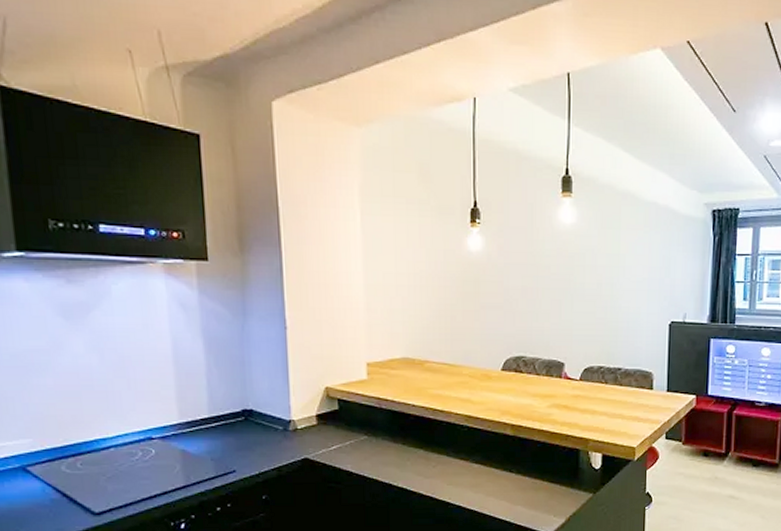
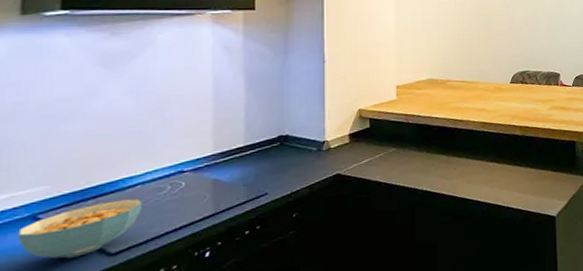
cereal bowl: none [12,461,118,512] -> present [18,199,142,259]

